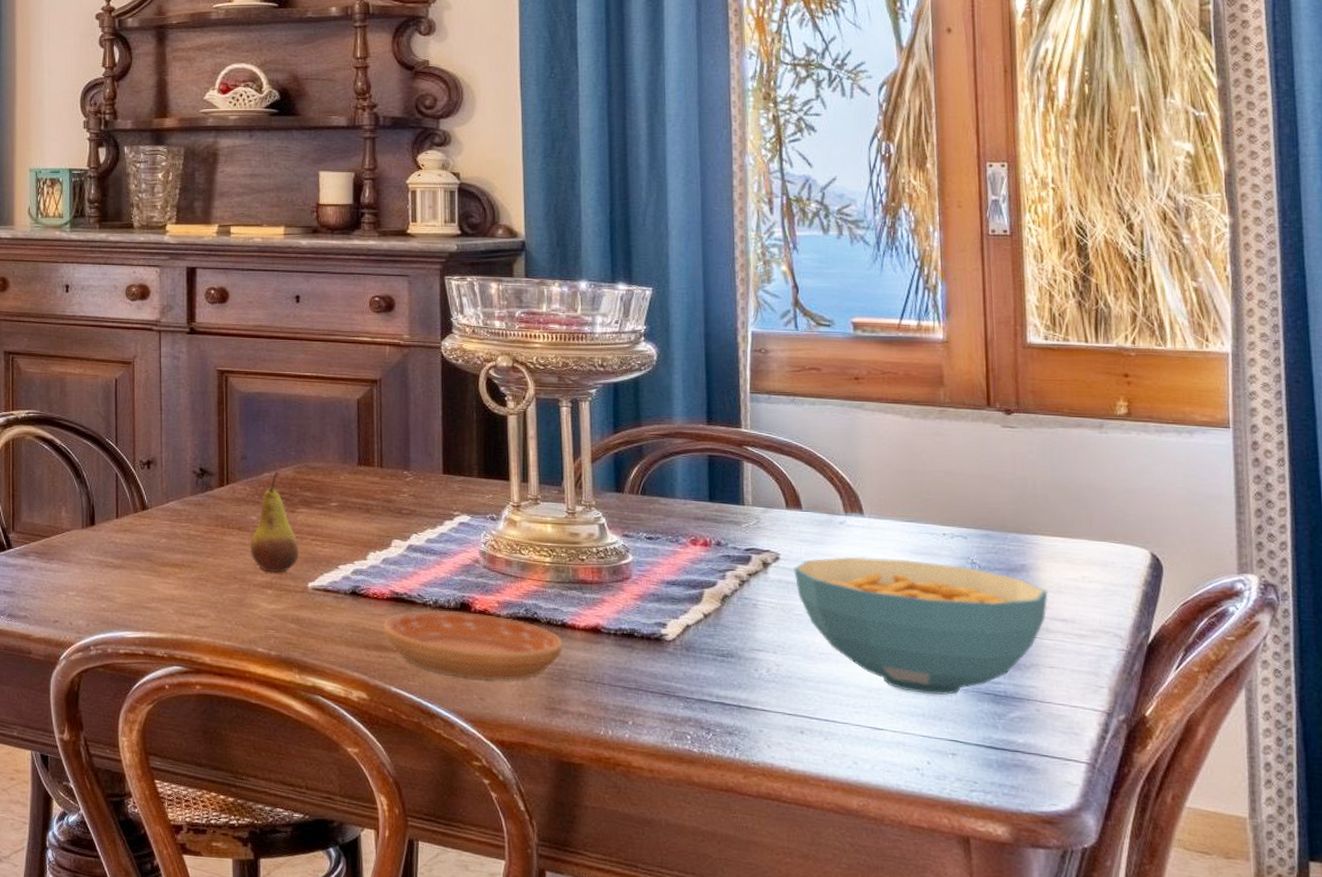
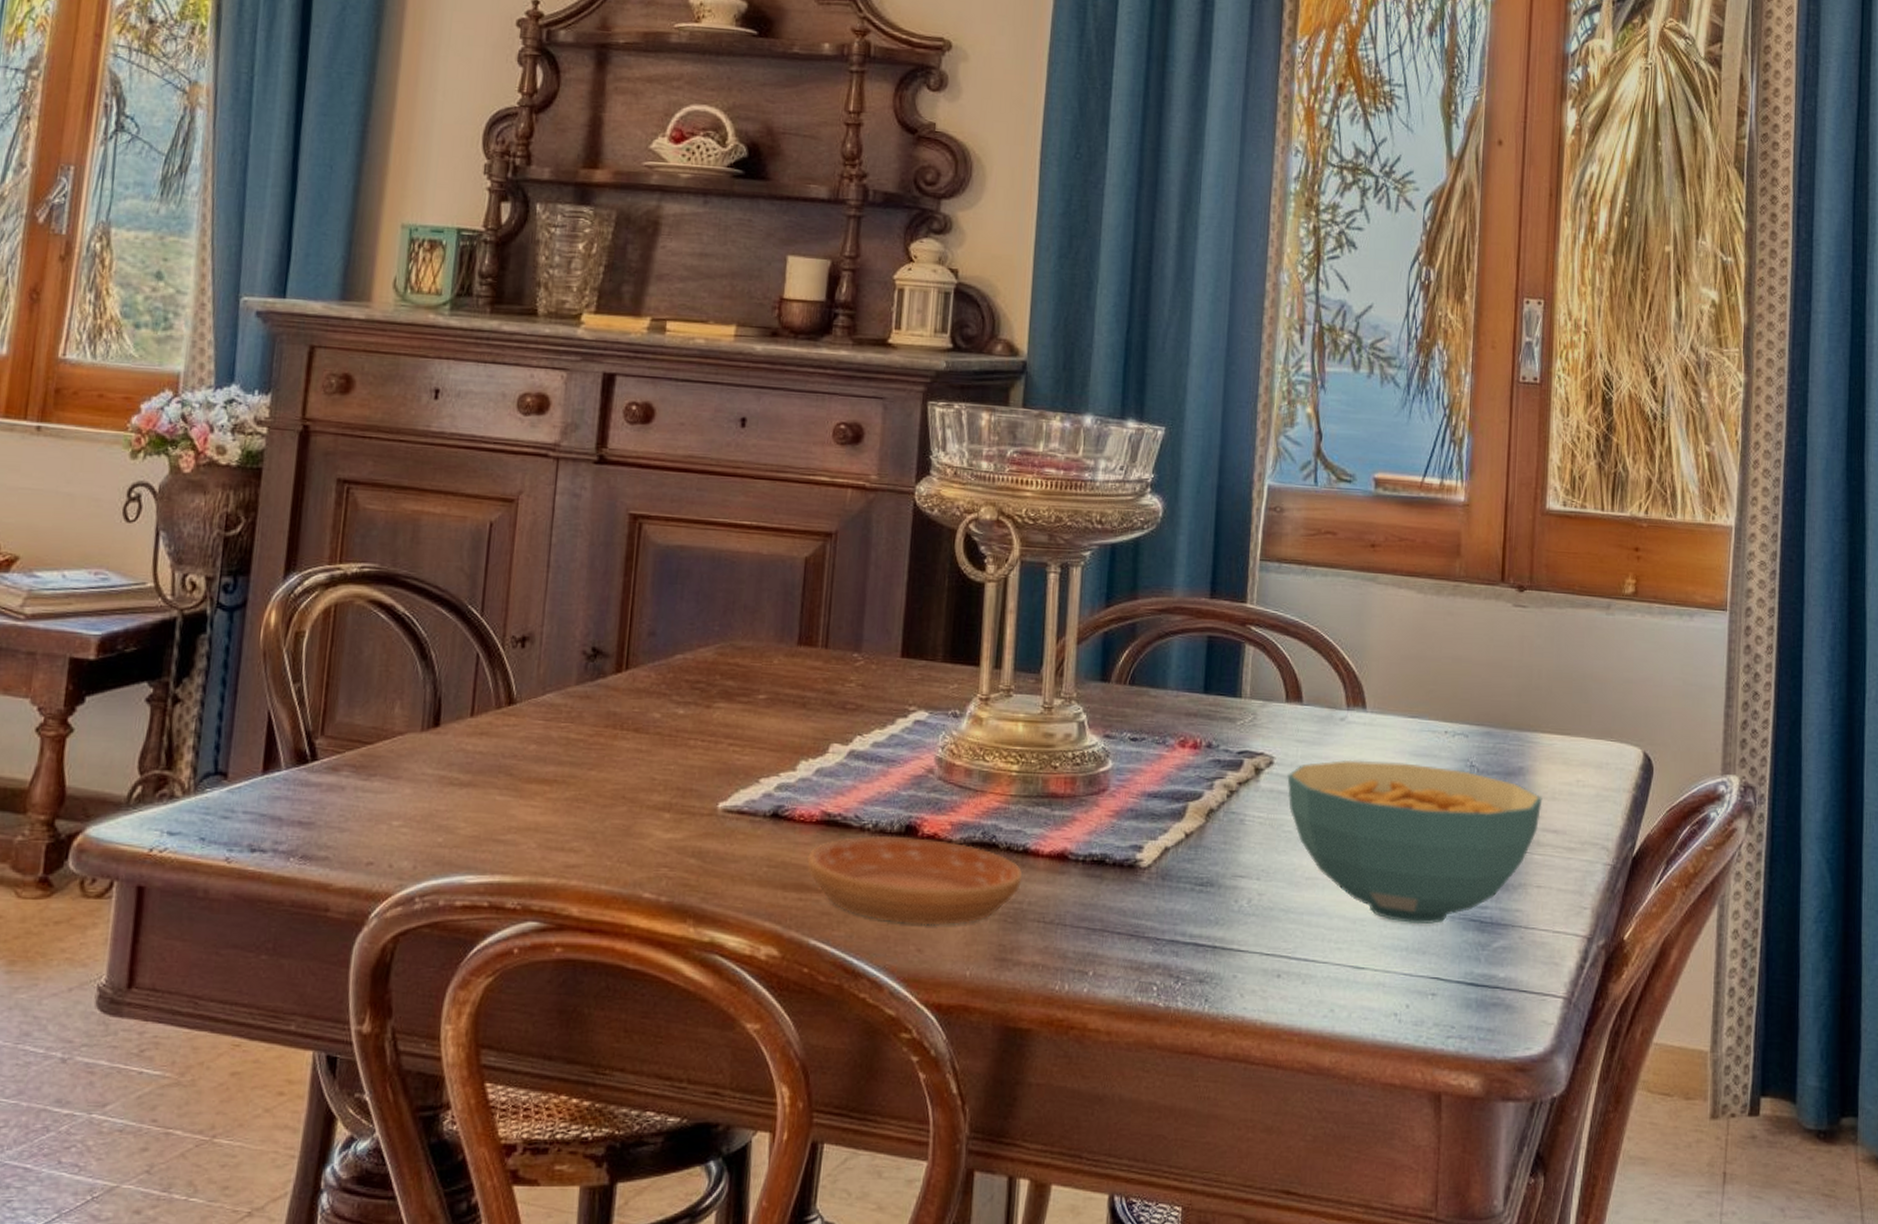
fruit: present [250,472,300,573] -> none [647,653,712,789]

